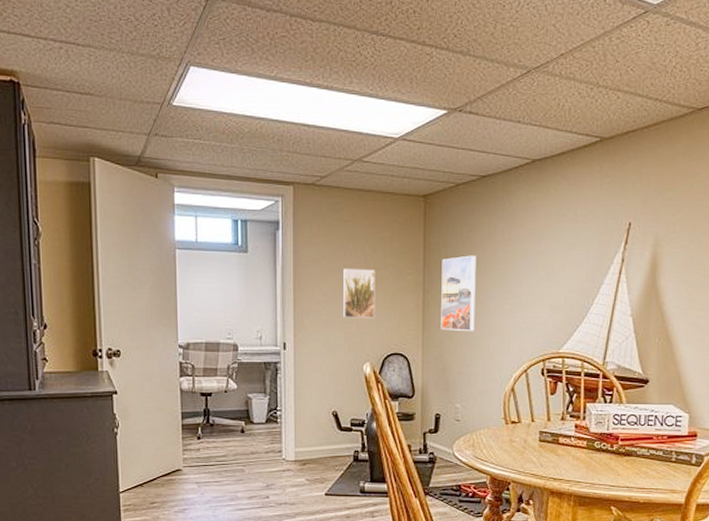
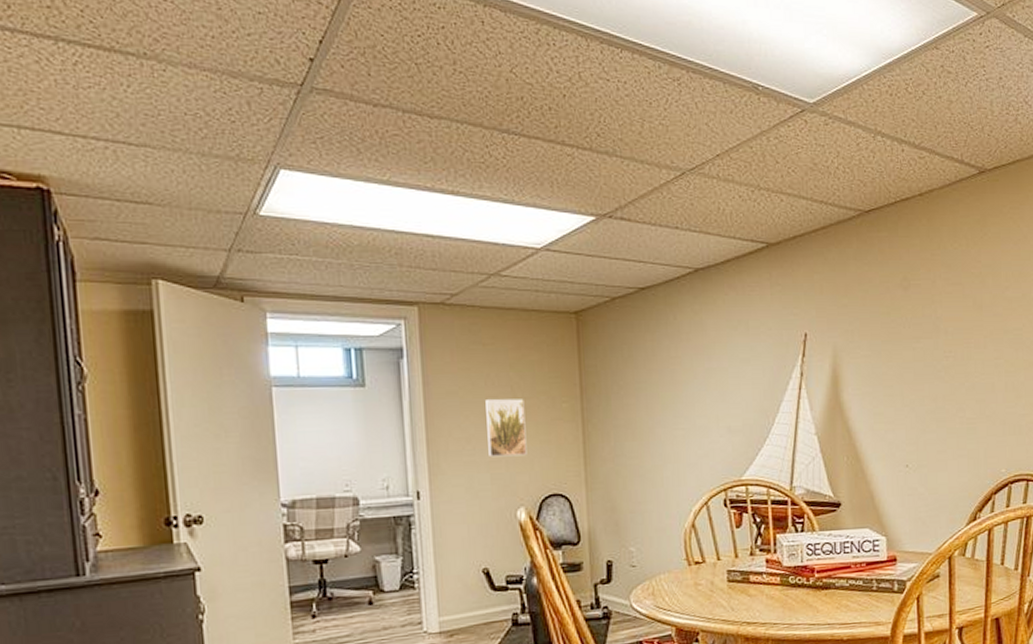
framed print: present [441,255,476,331] -> none [601,377,645,464]

